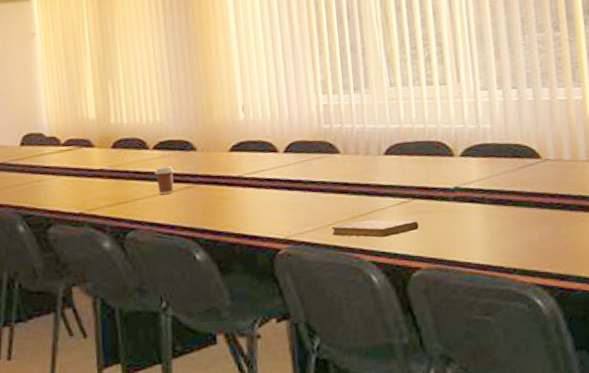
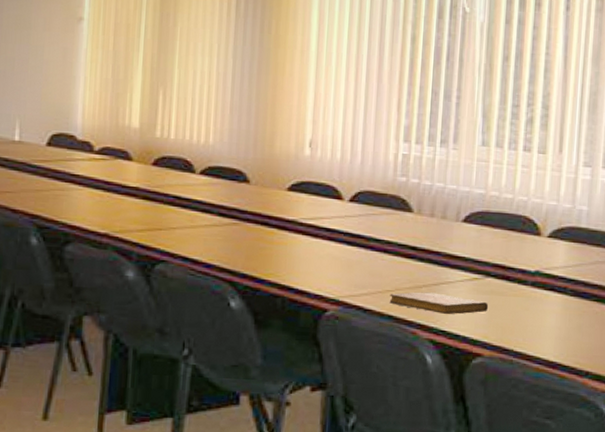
coffee cup: present [154,166,175,194] -> none [197,196,221,228]

